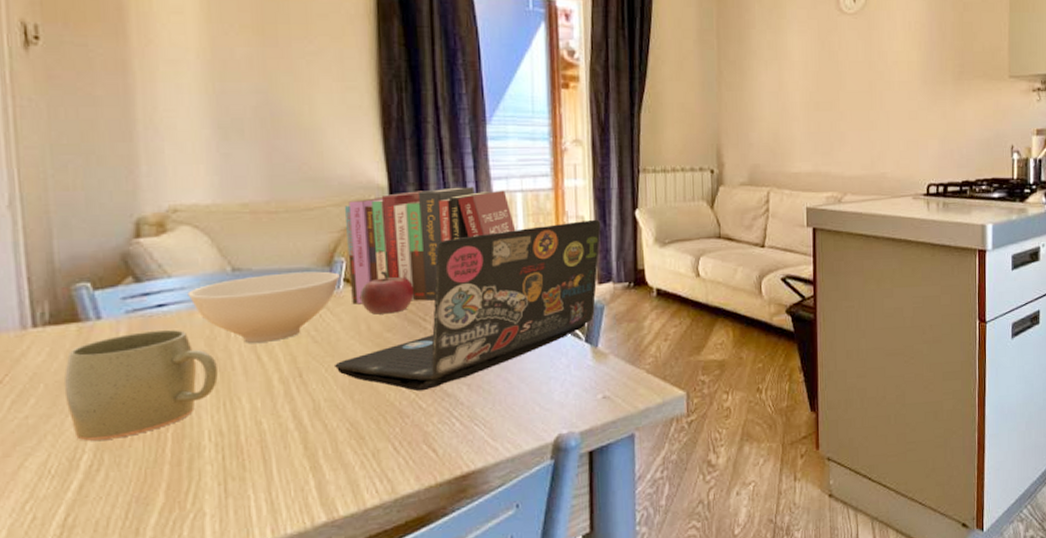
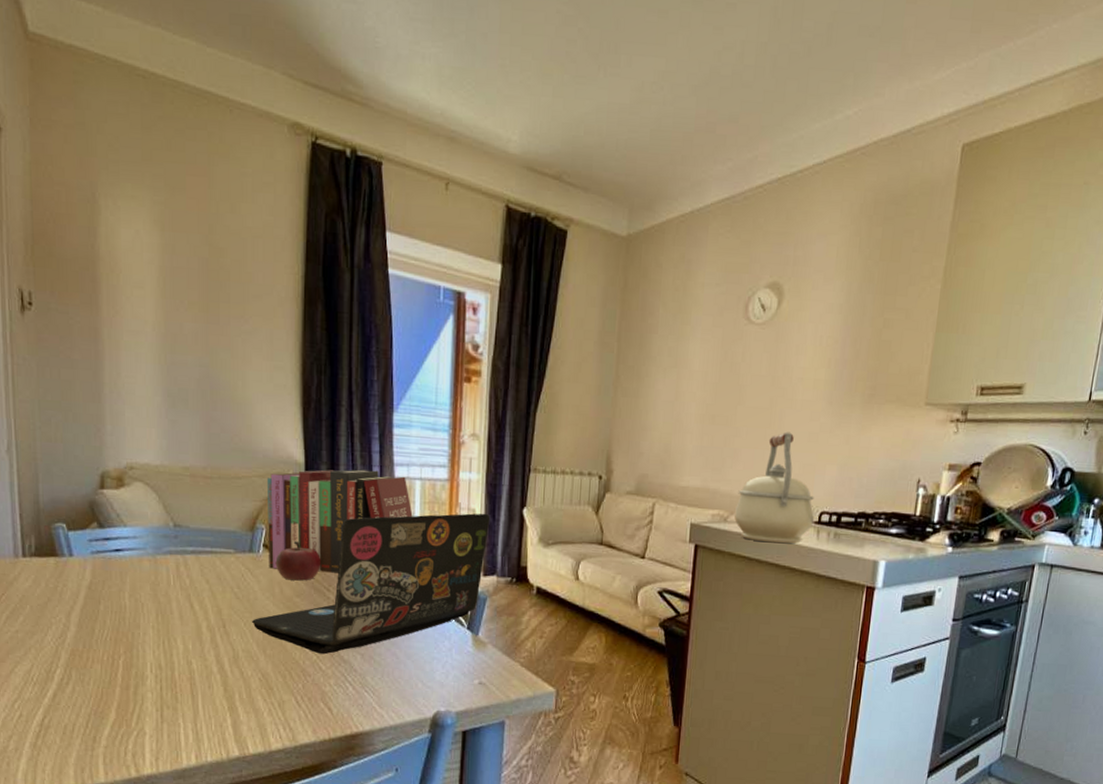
mug: present [63,329,218,441] -> none [44,571,159,660]
bowl: present [187,271,340,343] -> none [138,533,260,593]
kettle: none [847,112,922,219] -> present [734,431,814,544]

